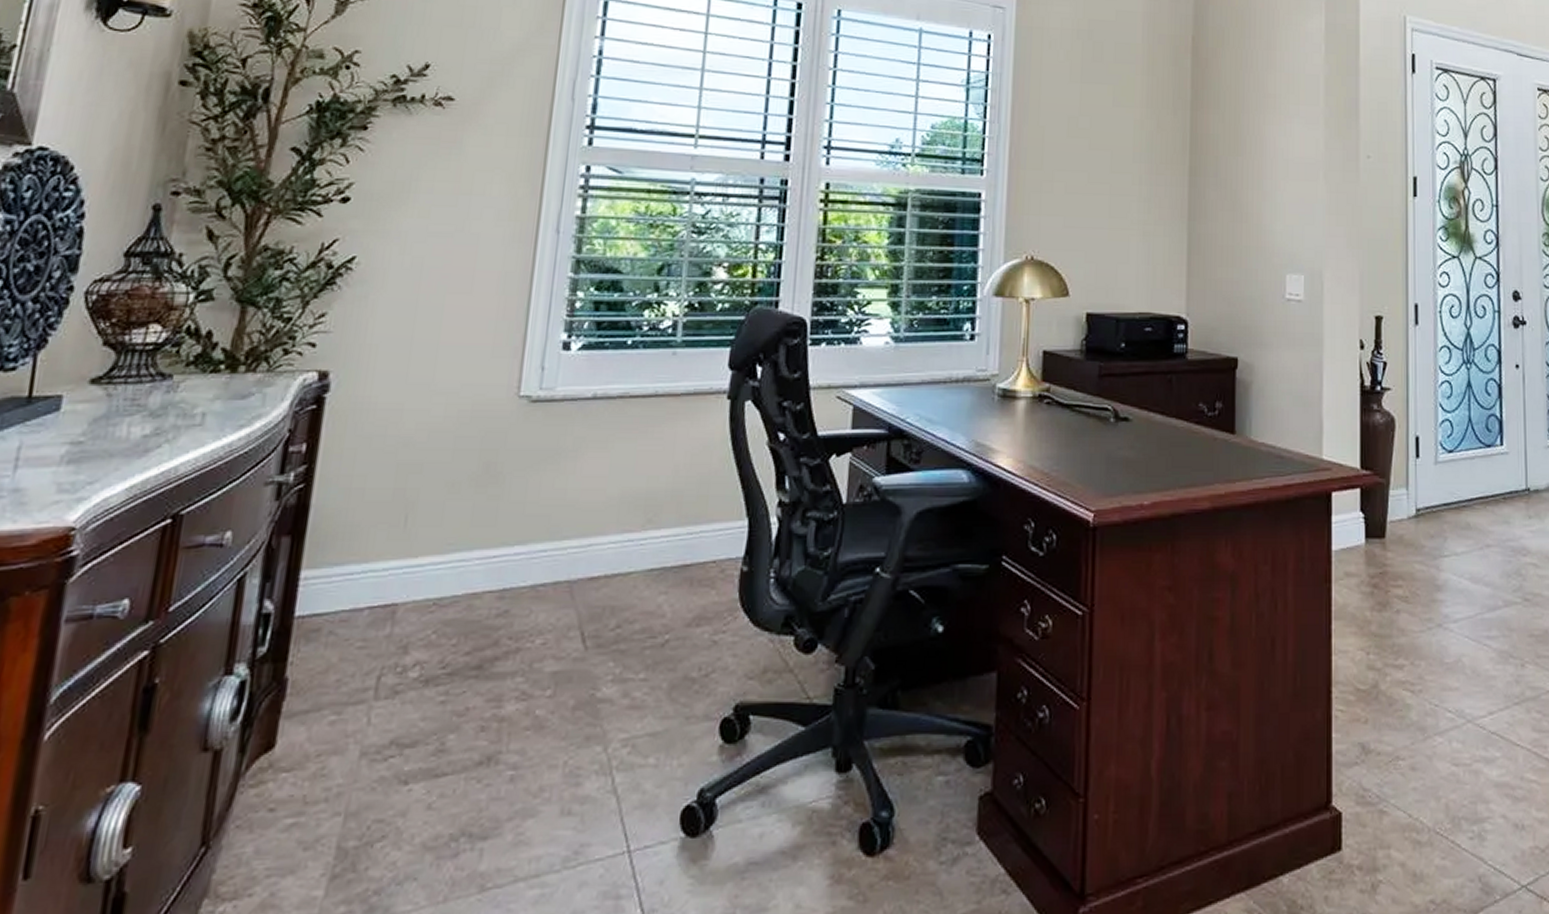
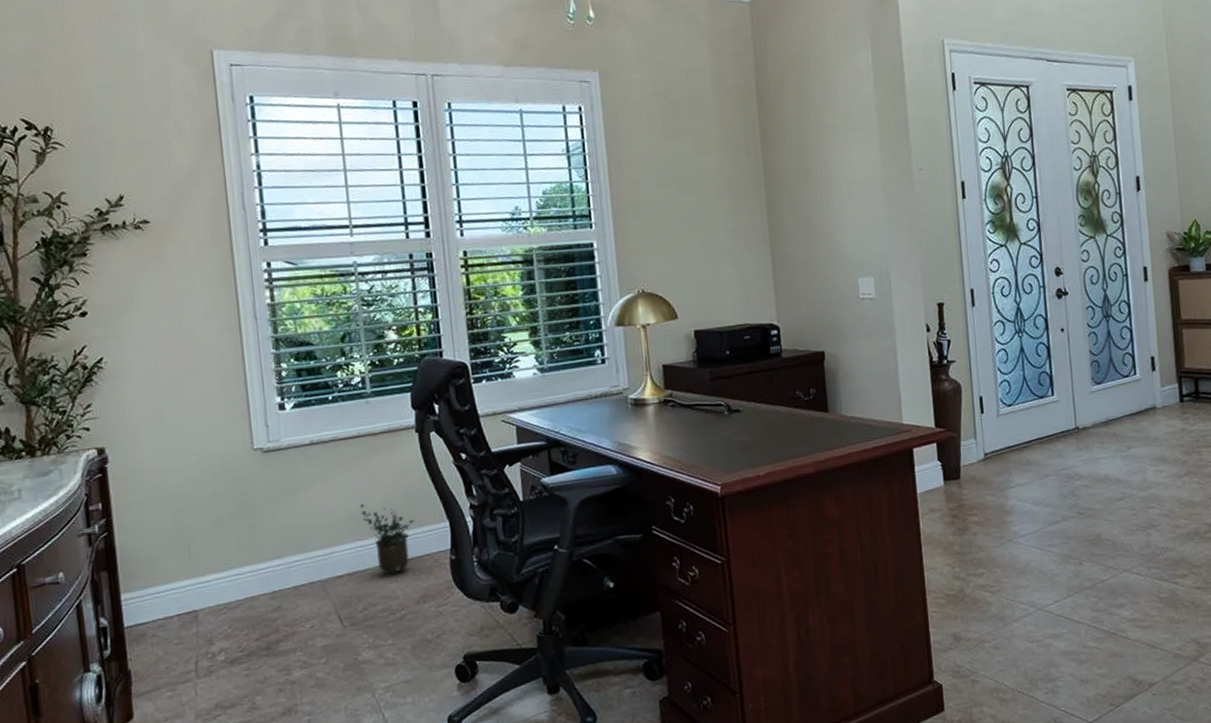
potted plant: none [638,483,704,583] -> present [359,503,414,575]

